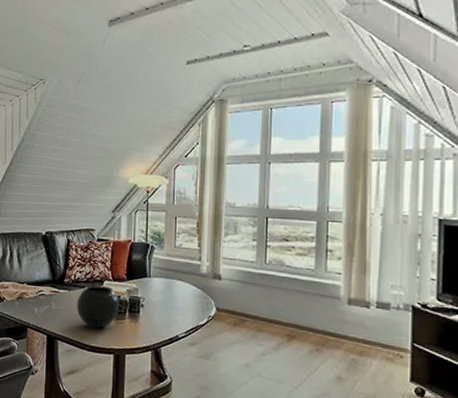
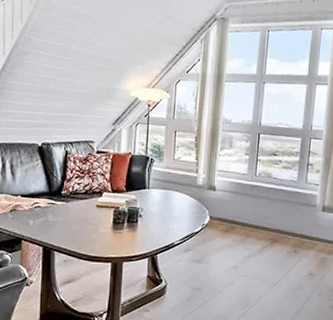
speaker: present [76,285,119,329] -> none [74,197,118,239]

